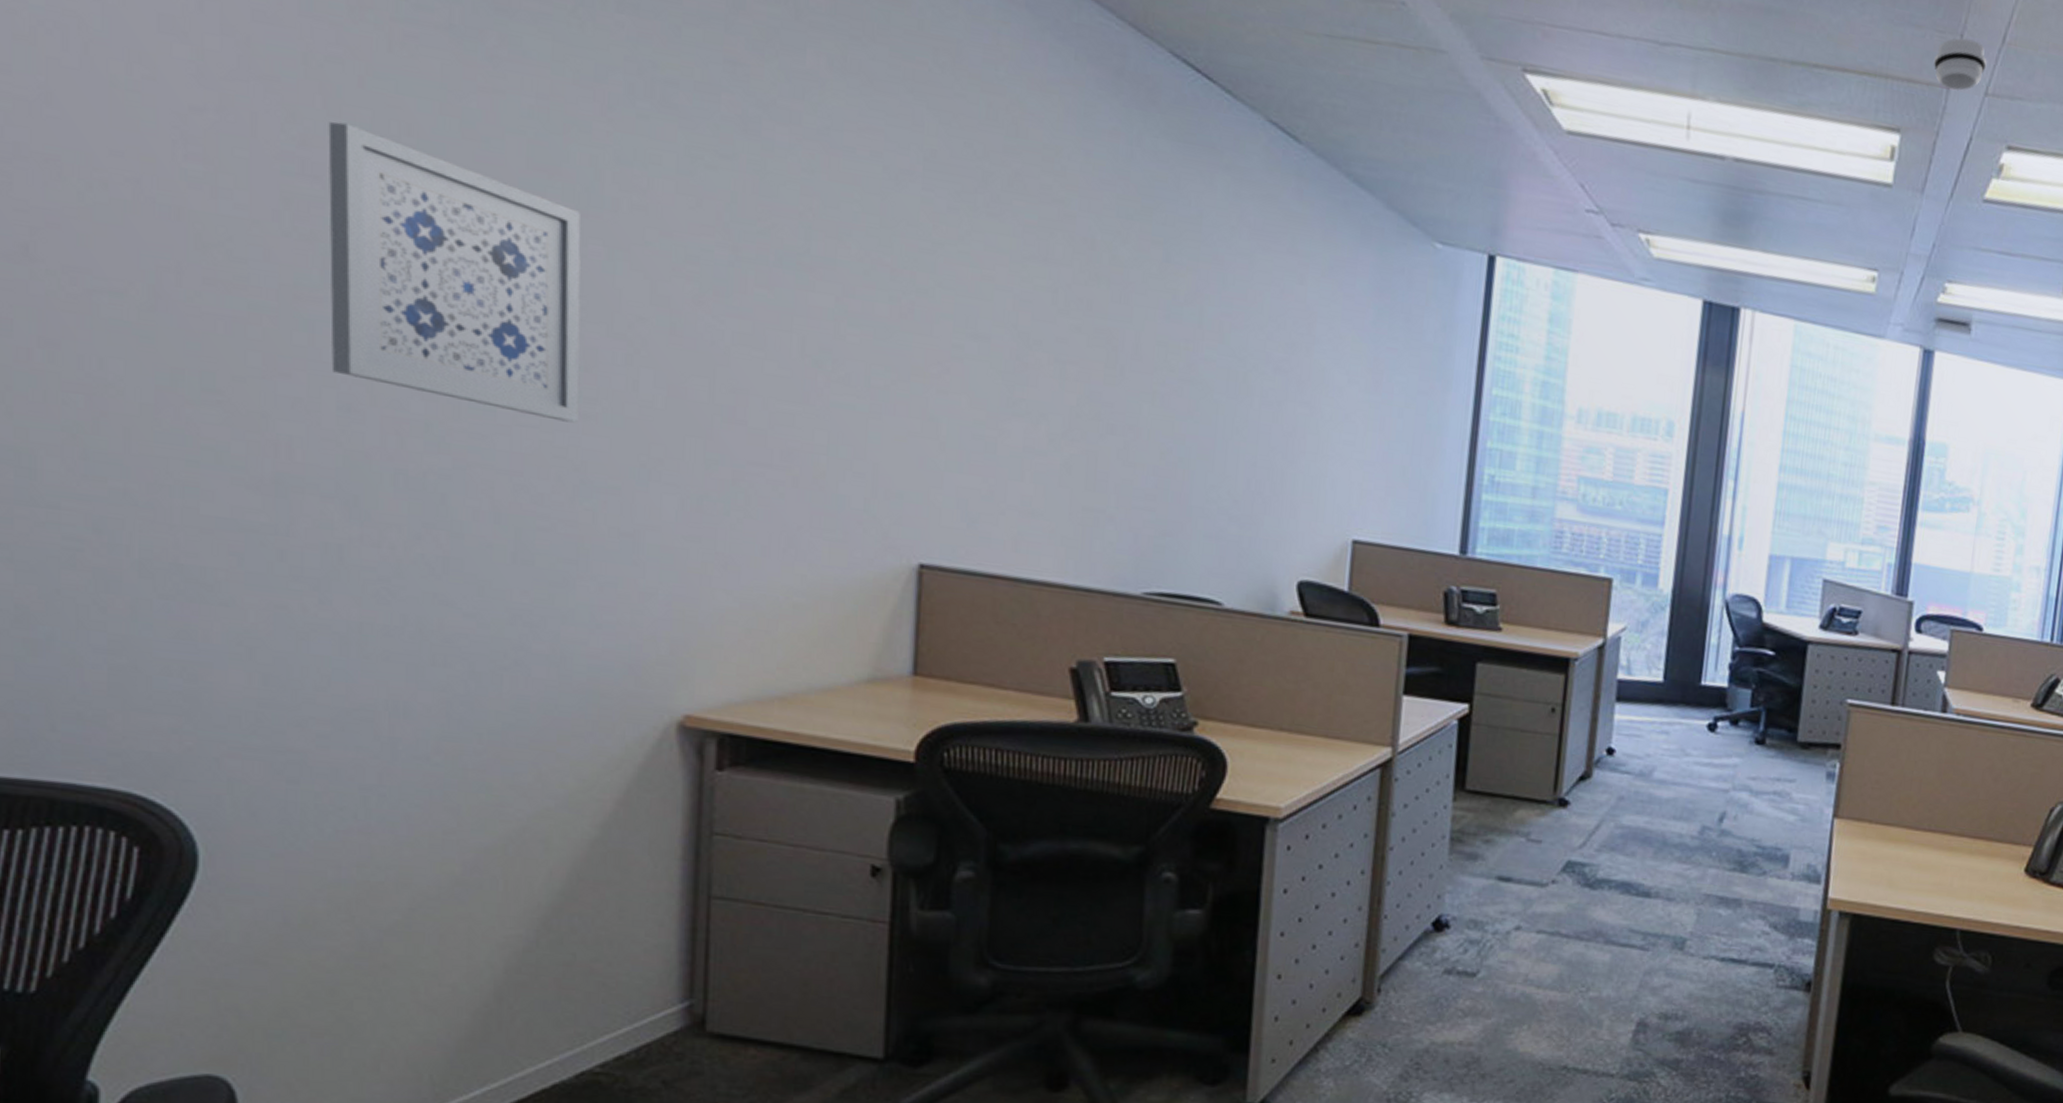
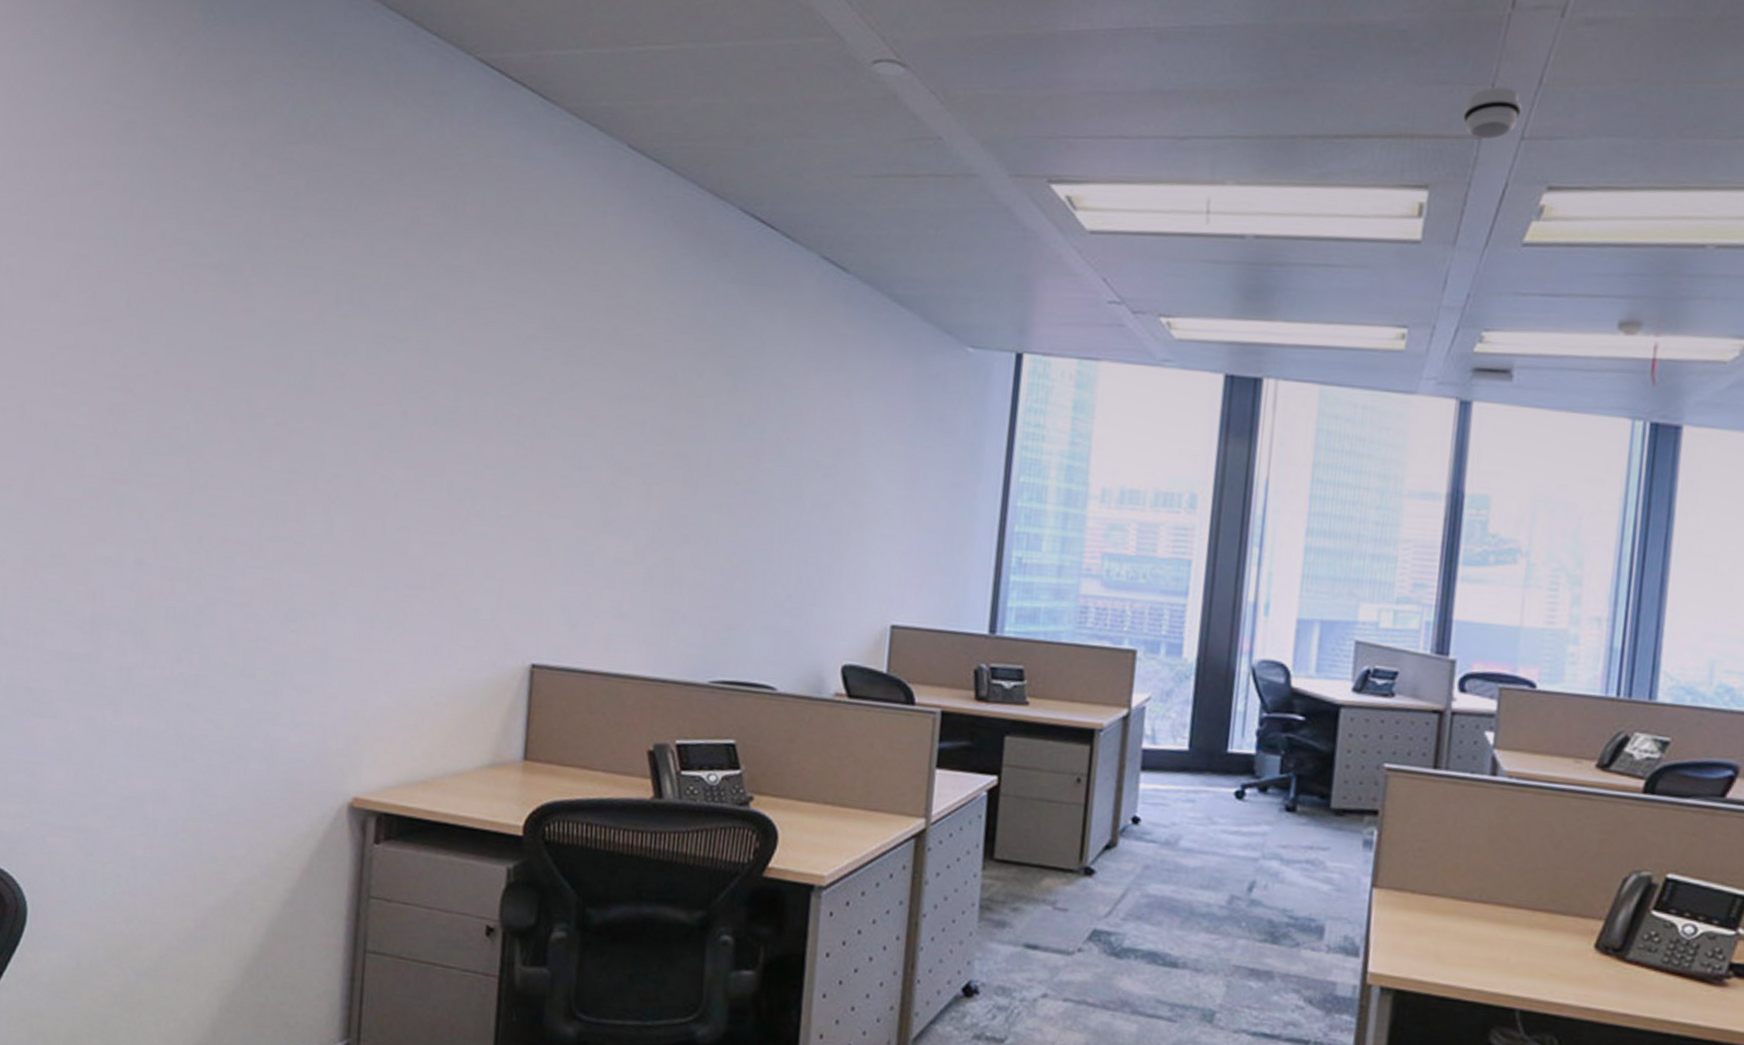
wall art: present [328,121,581,424] -> none [131,346,299,563]

